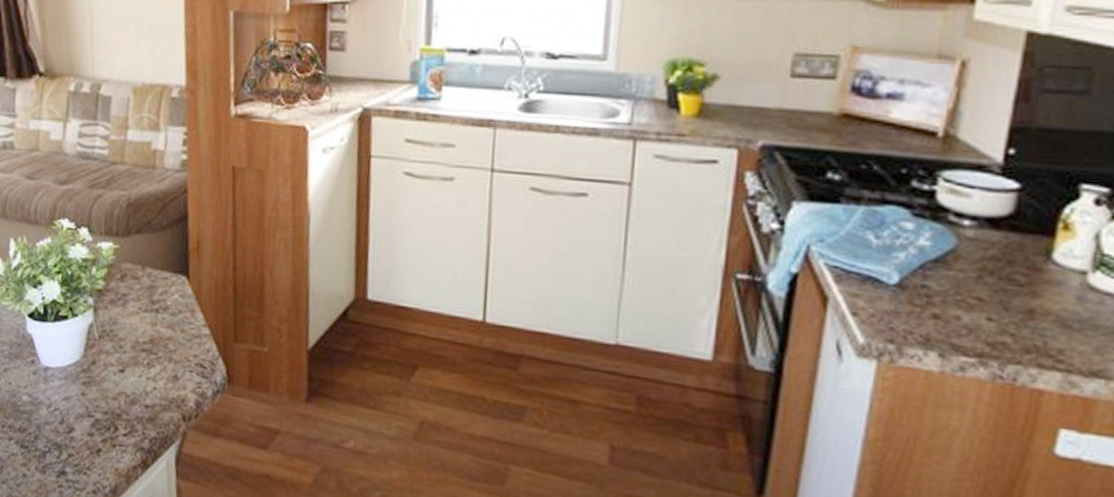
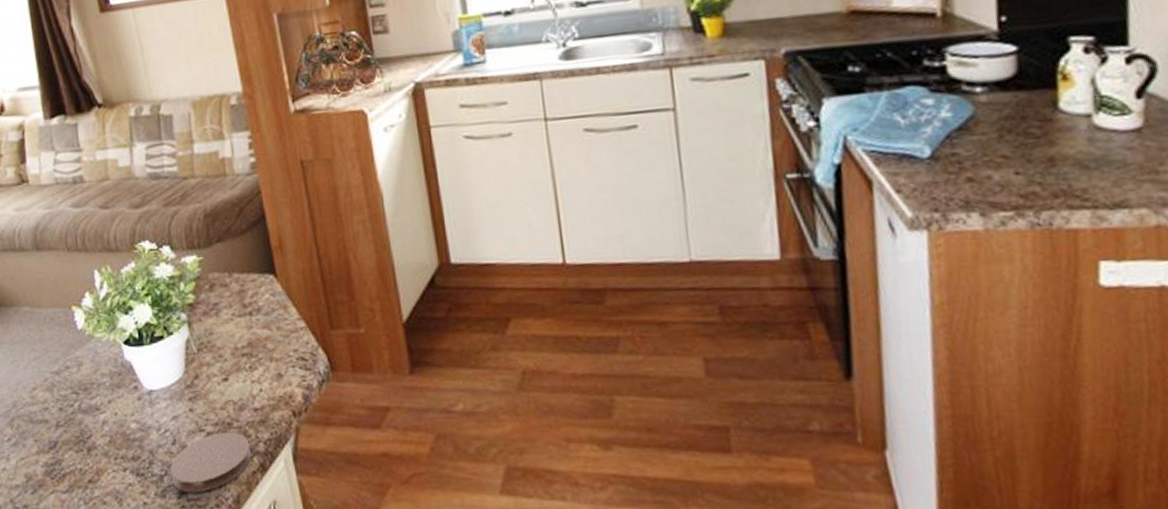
coaster: none [54,421,136,476] -> present [170,431,252,493]

